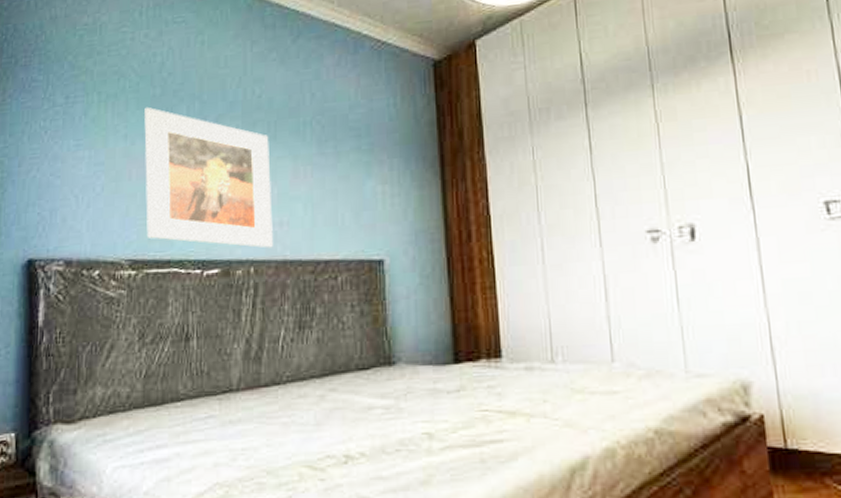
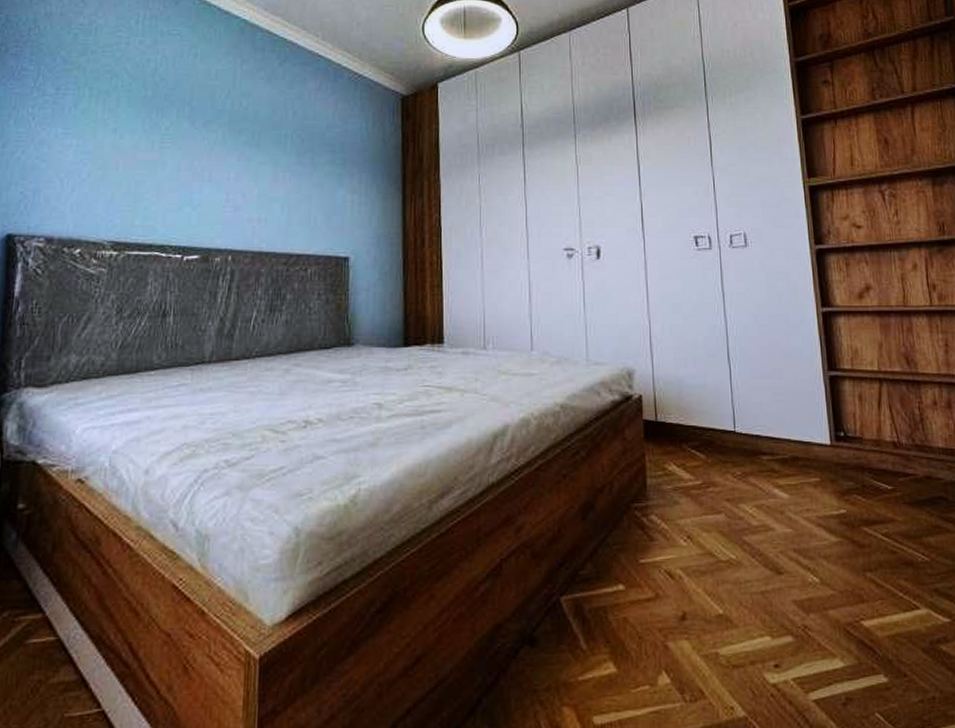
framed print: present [144,107,273,248] -> none [130,106,253,240]

